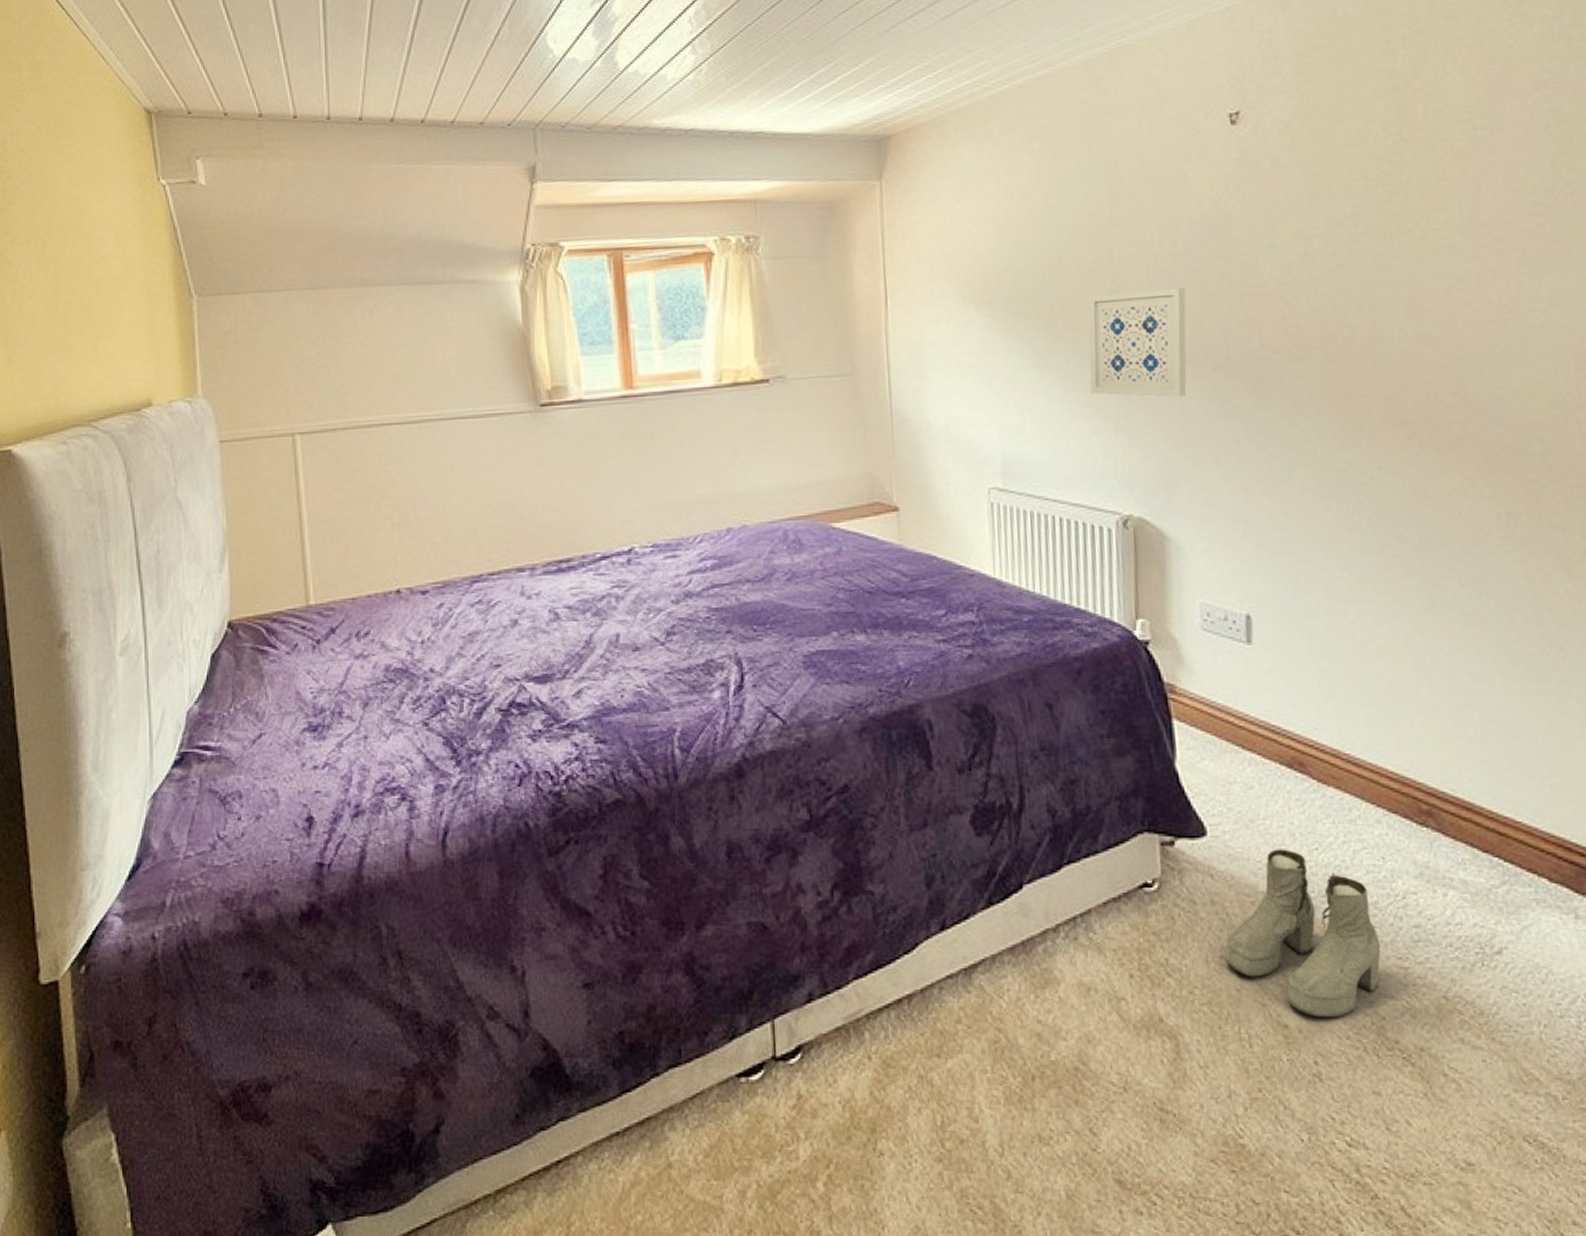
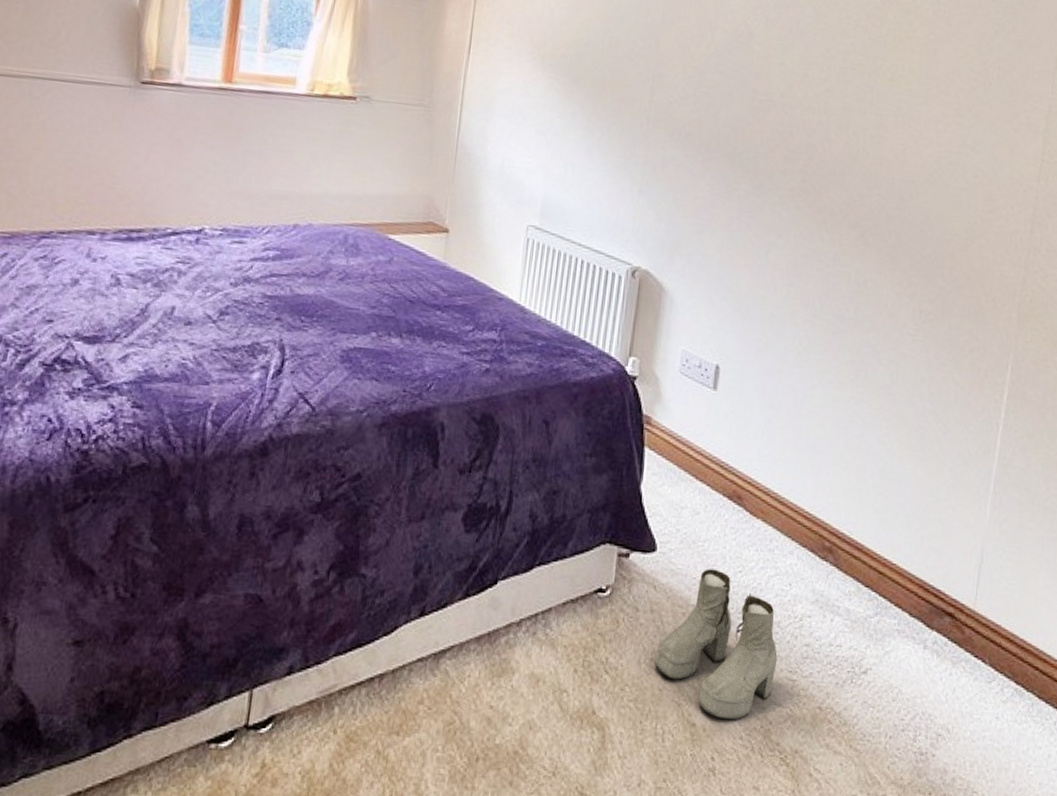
wall art: present [1088,287,1187,398] -> none [624,77,711,175]

